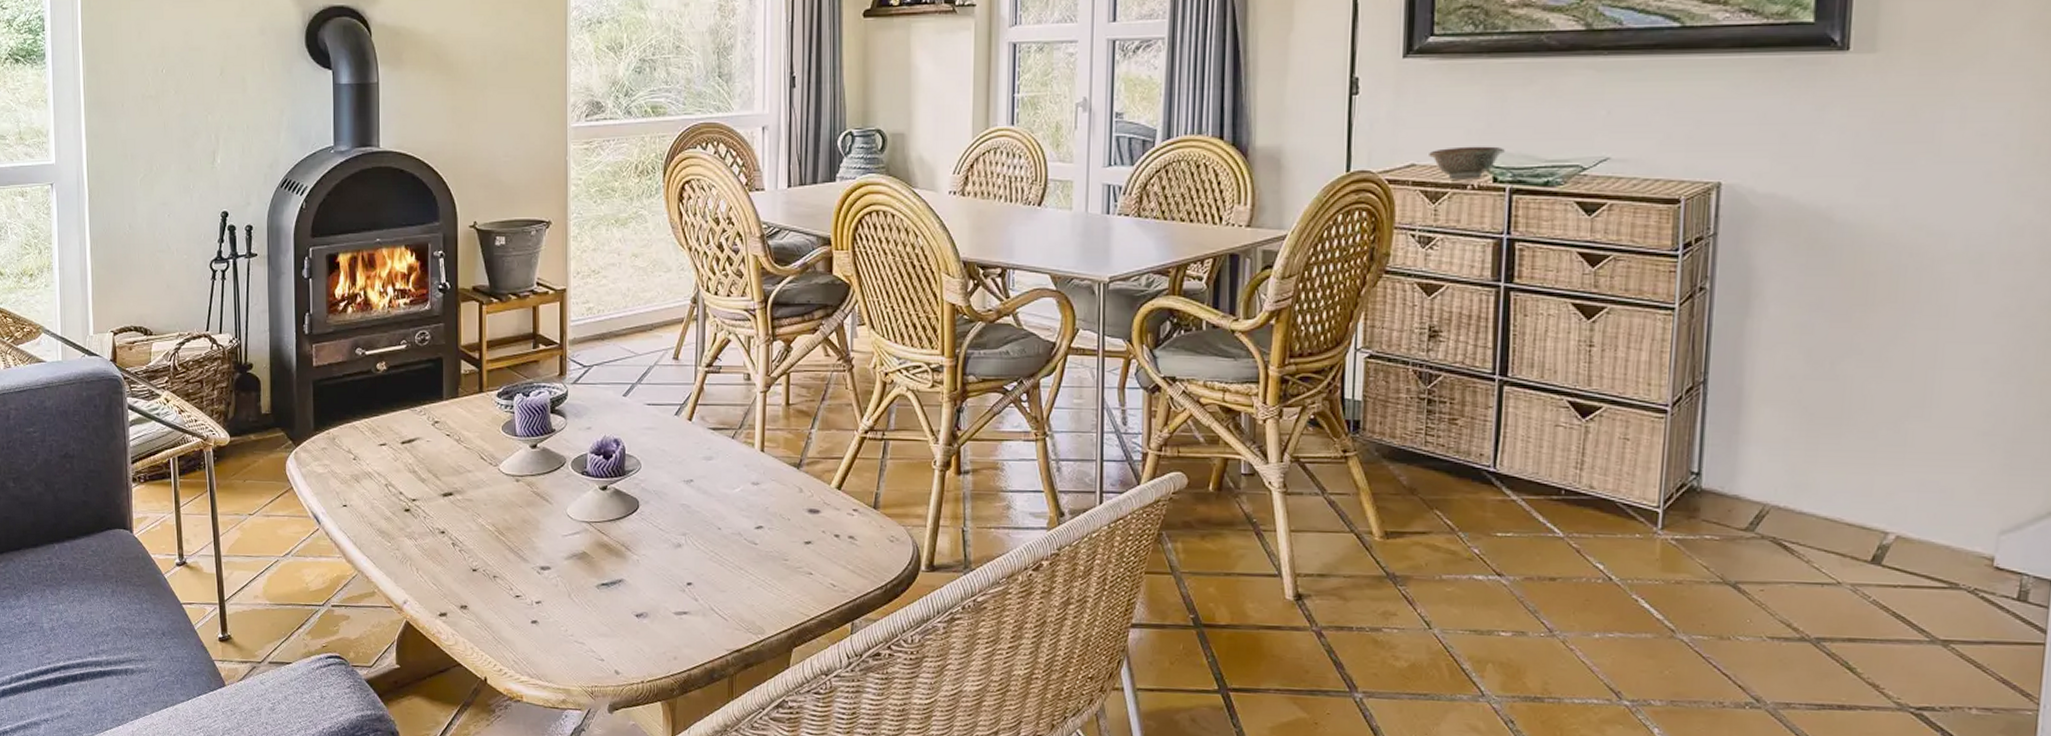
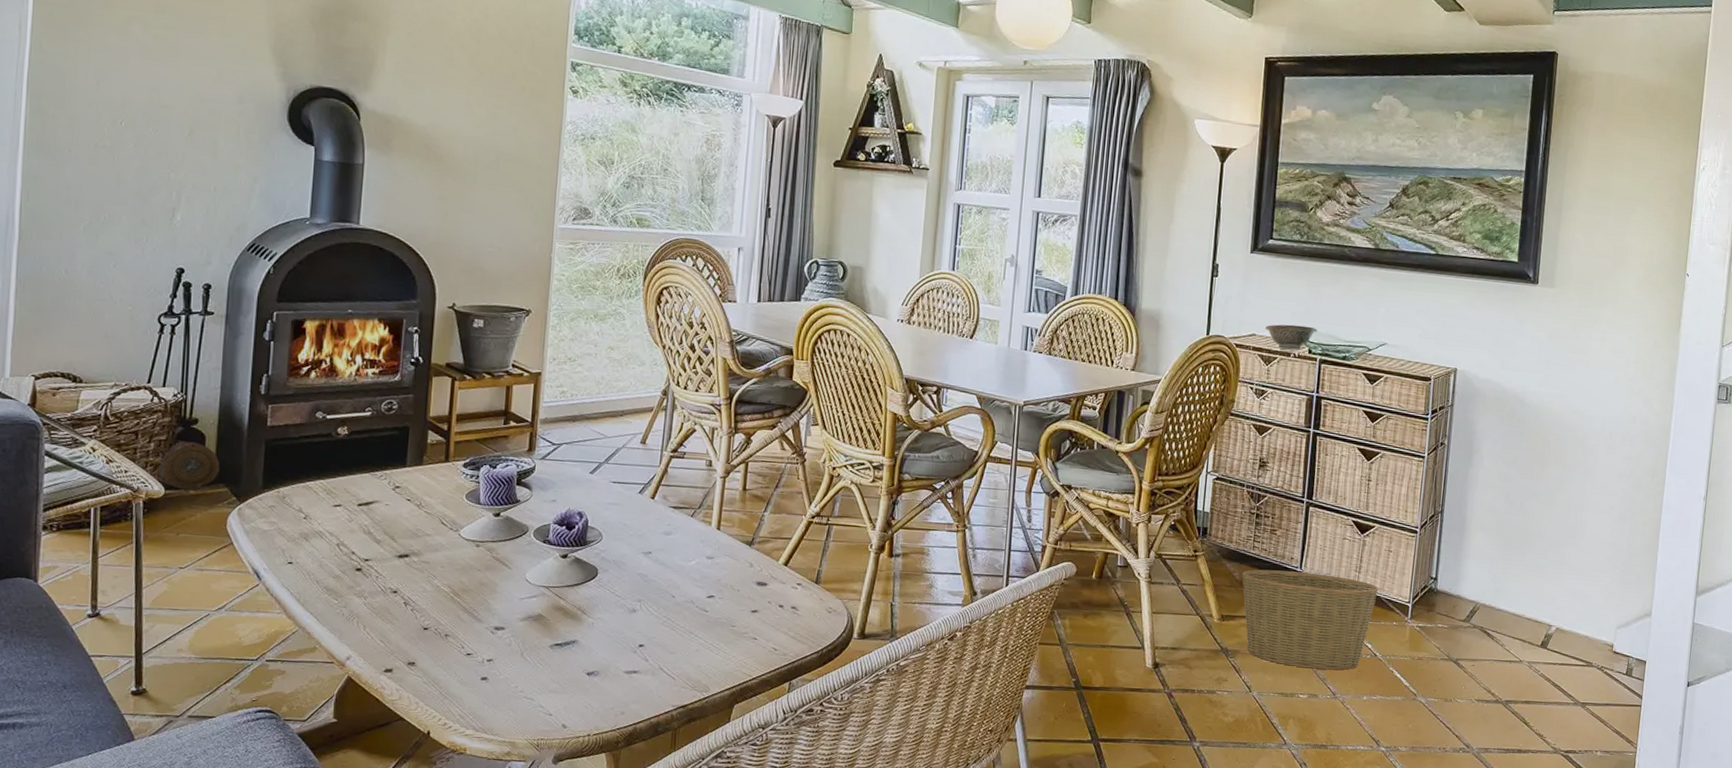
decorative log: none [219,386,275,436] -> present [153,440,220,490]
basket: none [1411,471,1612,600] -> present [1242,569,1379,670]

